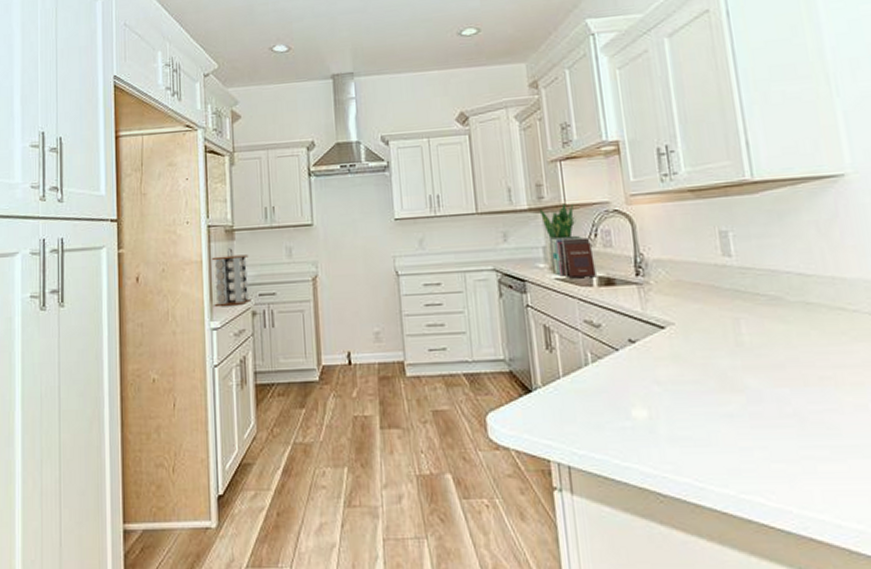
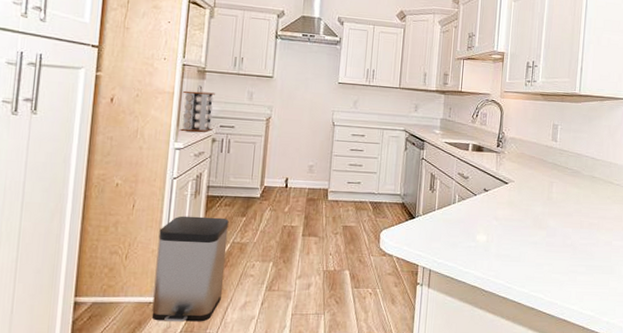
pedal bin: none [206,411,291,554] -> present [151,216,229,323]
planter: present [540,203,582,270] -> none [441,90,468,136]
books: present [548,236,596,279] -> none [443,112,473,145]

